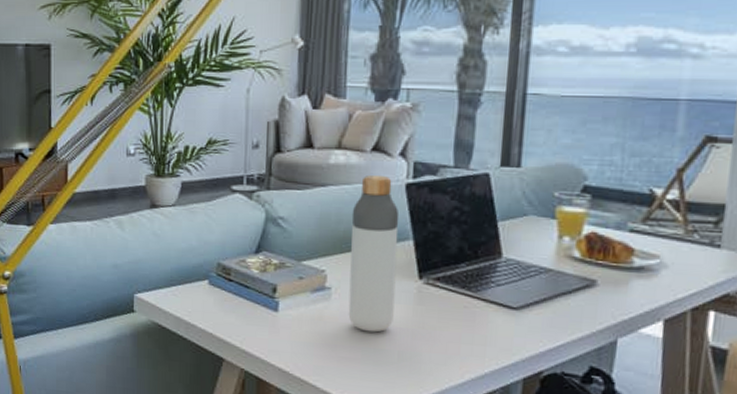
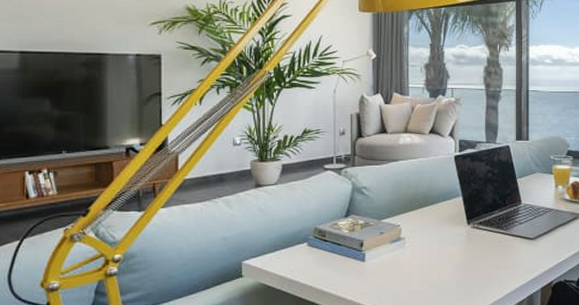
bottle: present [348,174,399,333] -> none [417,150,452,269]

